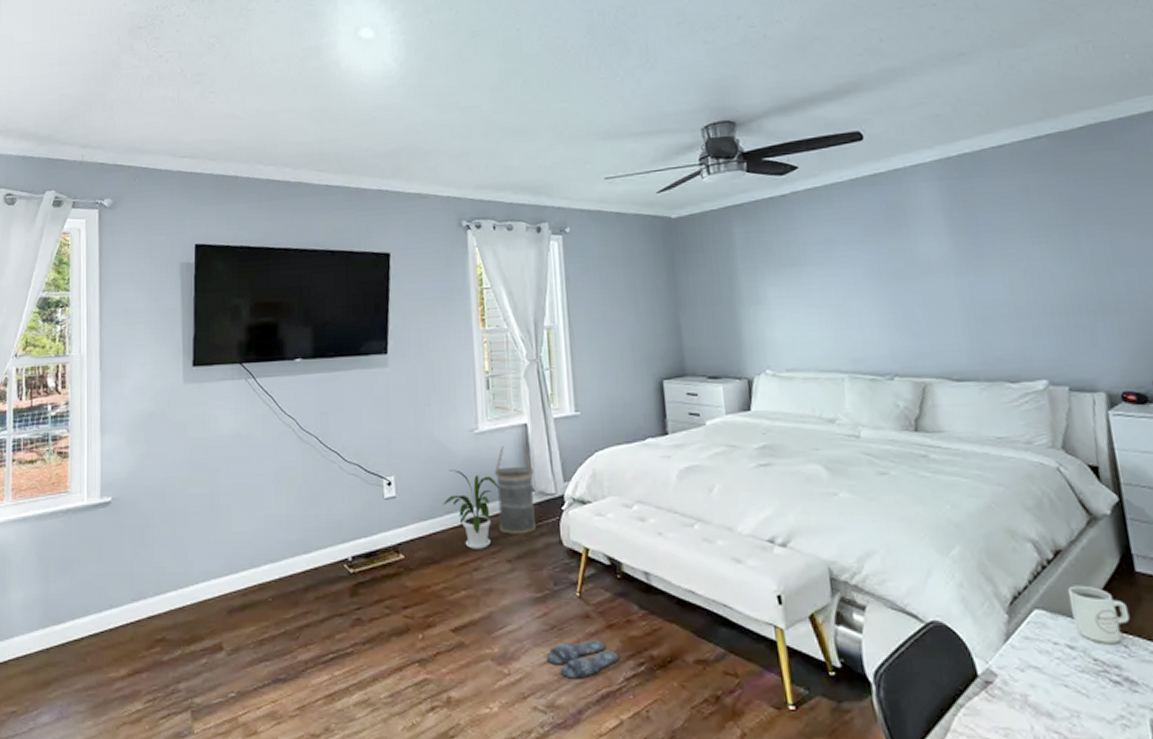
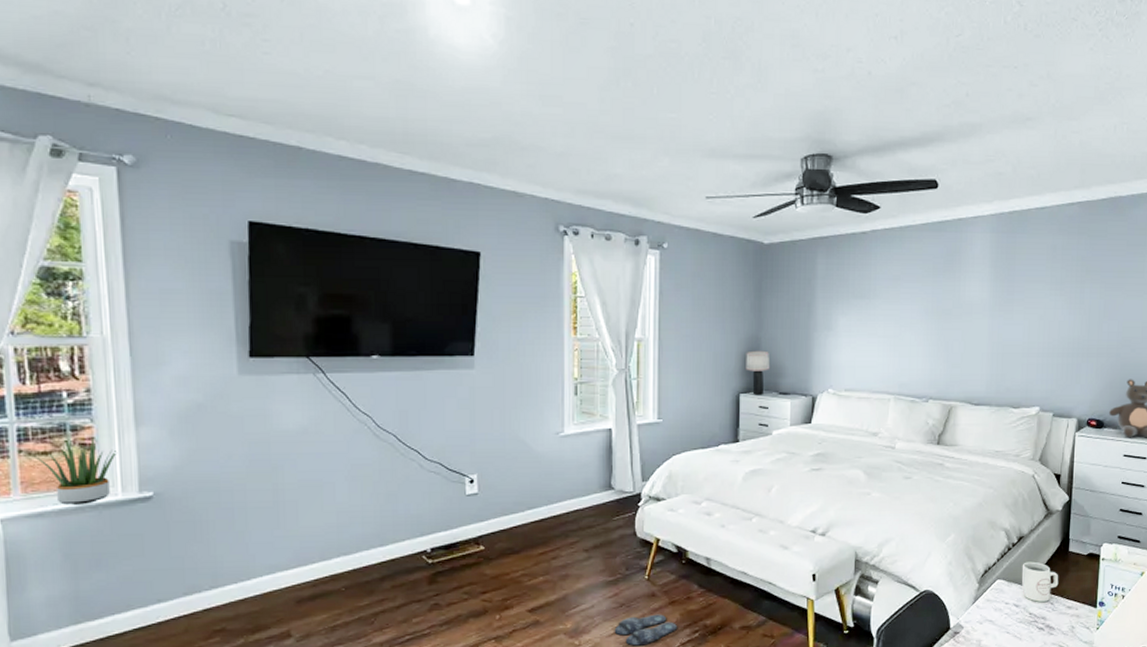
potted plant: none [24,446,86,511] -> present [34,437,118,506]
house plant: present [442,470,499,550] -> none [524,469,581,541]
basket: present [495,445,537,534] -> none [578,448,615,527]
table lamp: none [665,331,695,381] -> present [746,350,770,395]

